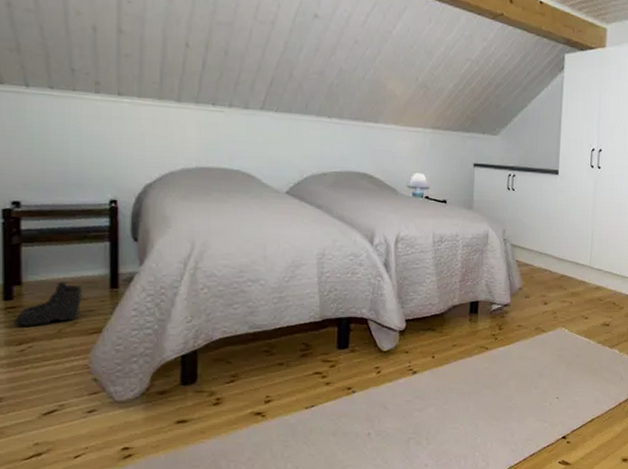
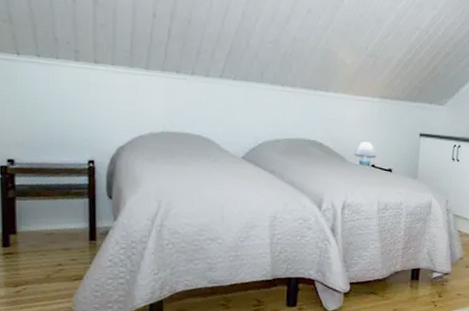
boots: present [13,281,85,326] -> none [10,232,68,271]

